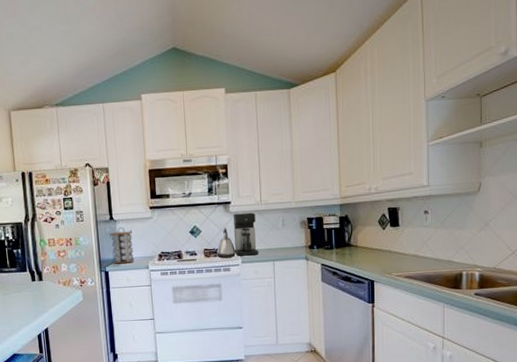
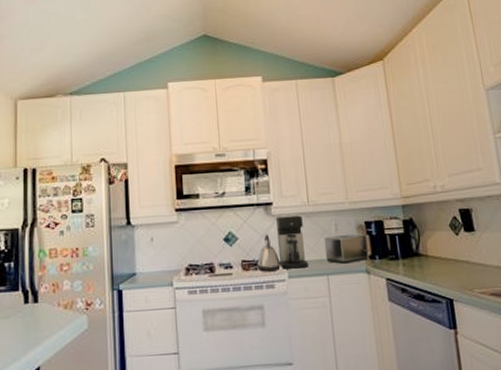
spice rack: present [110,227,134,264] -> none [126,233,155,281]
toaster: none [272,228,308,252] -> present [323,234,369,264]

